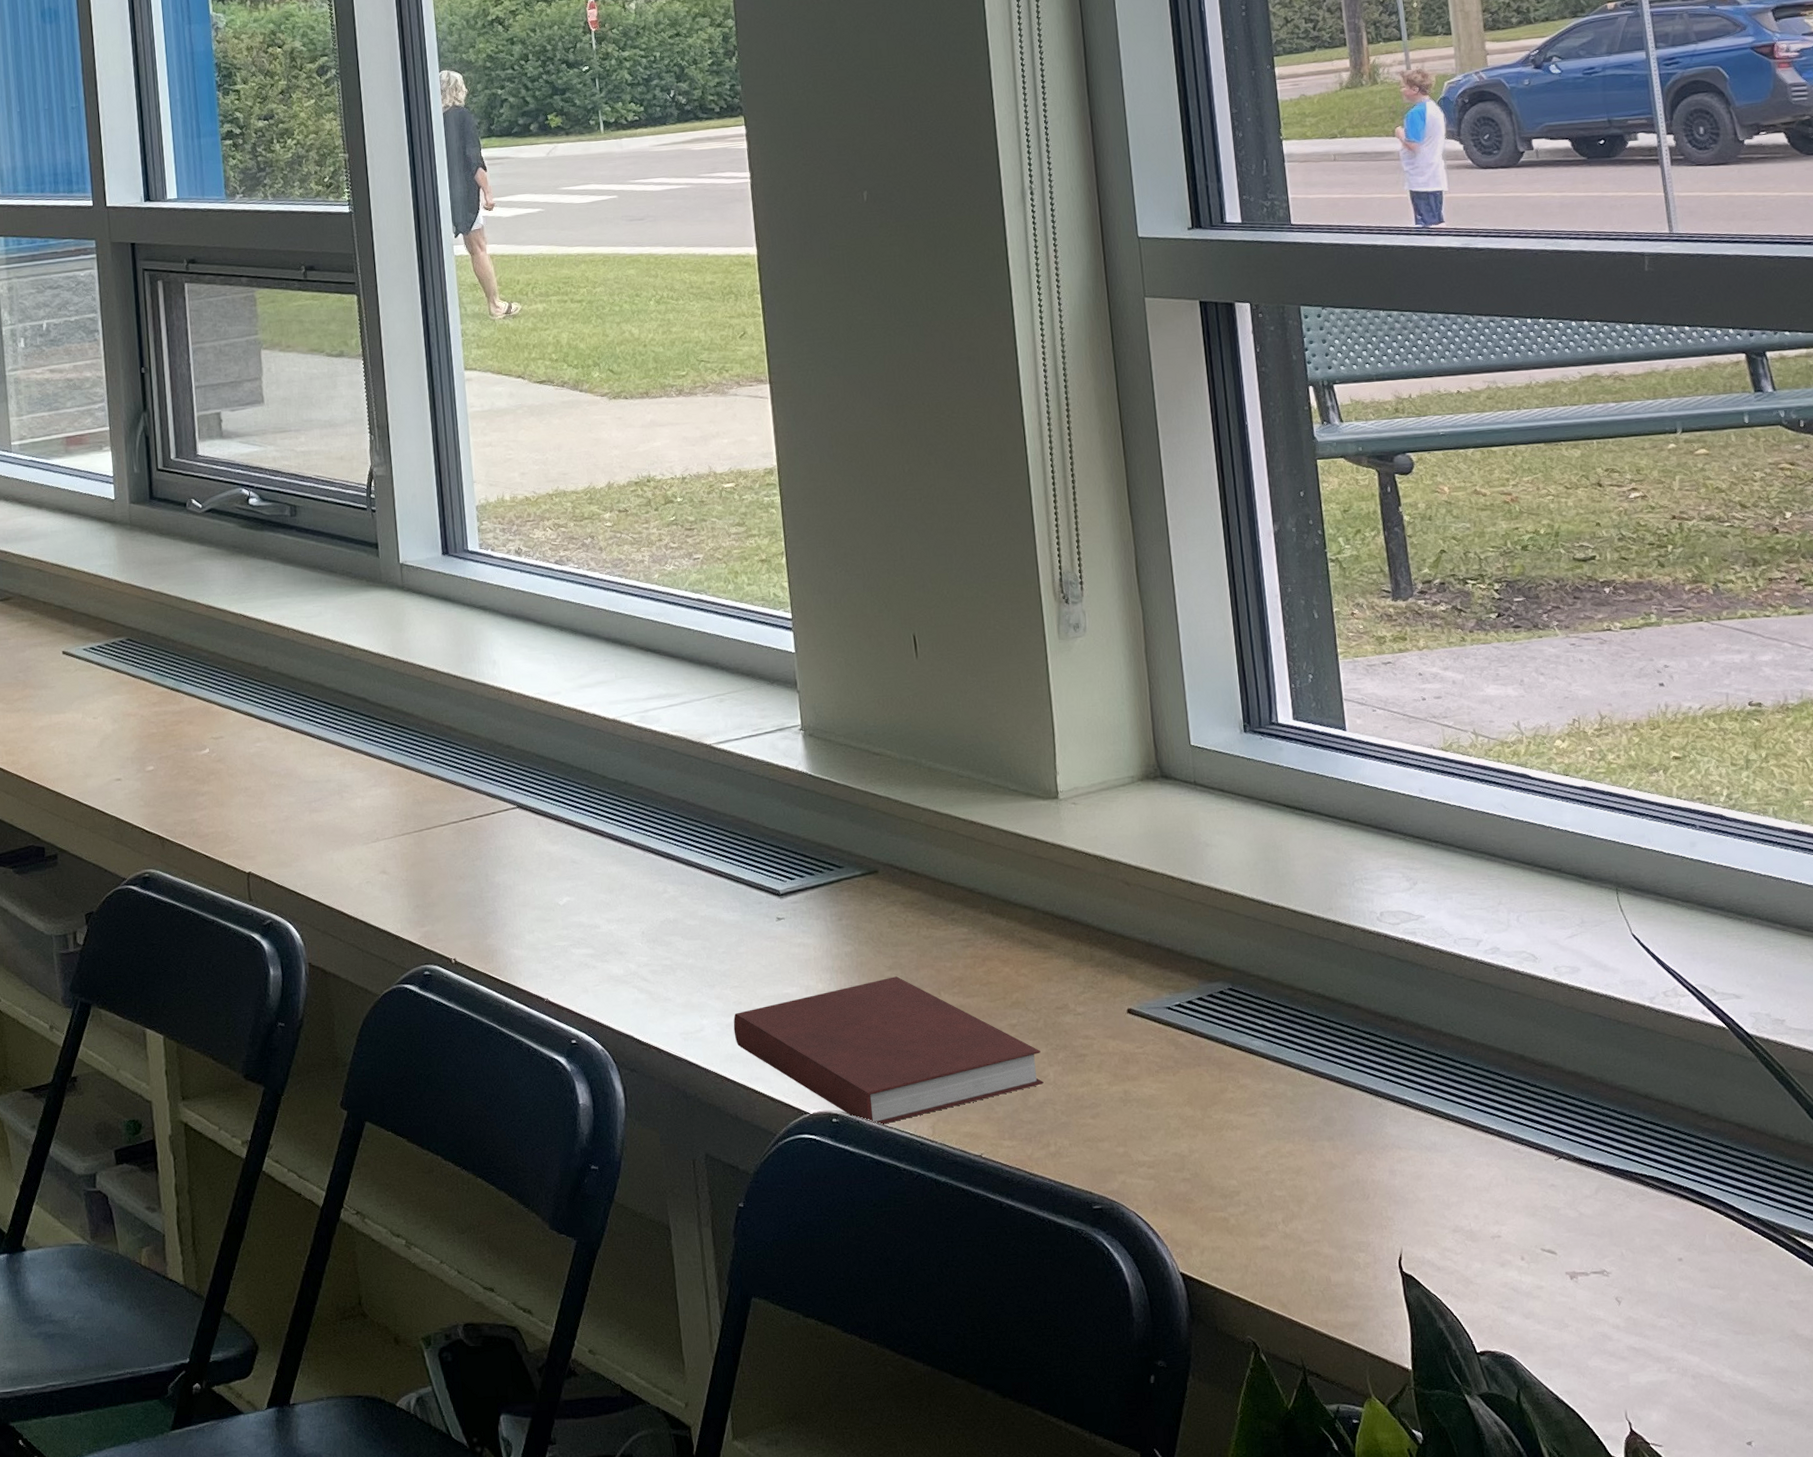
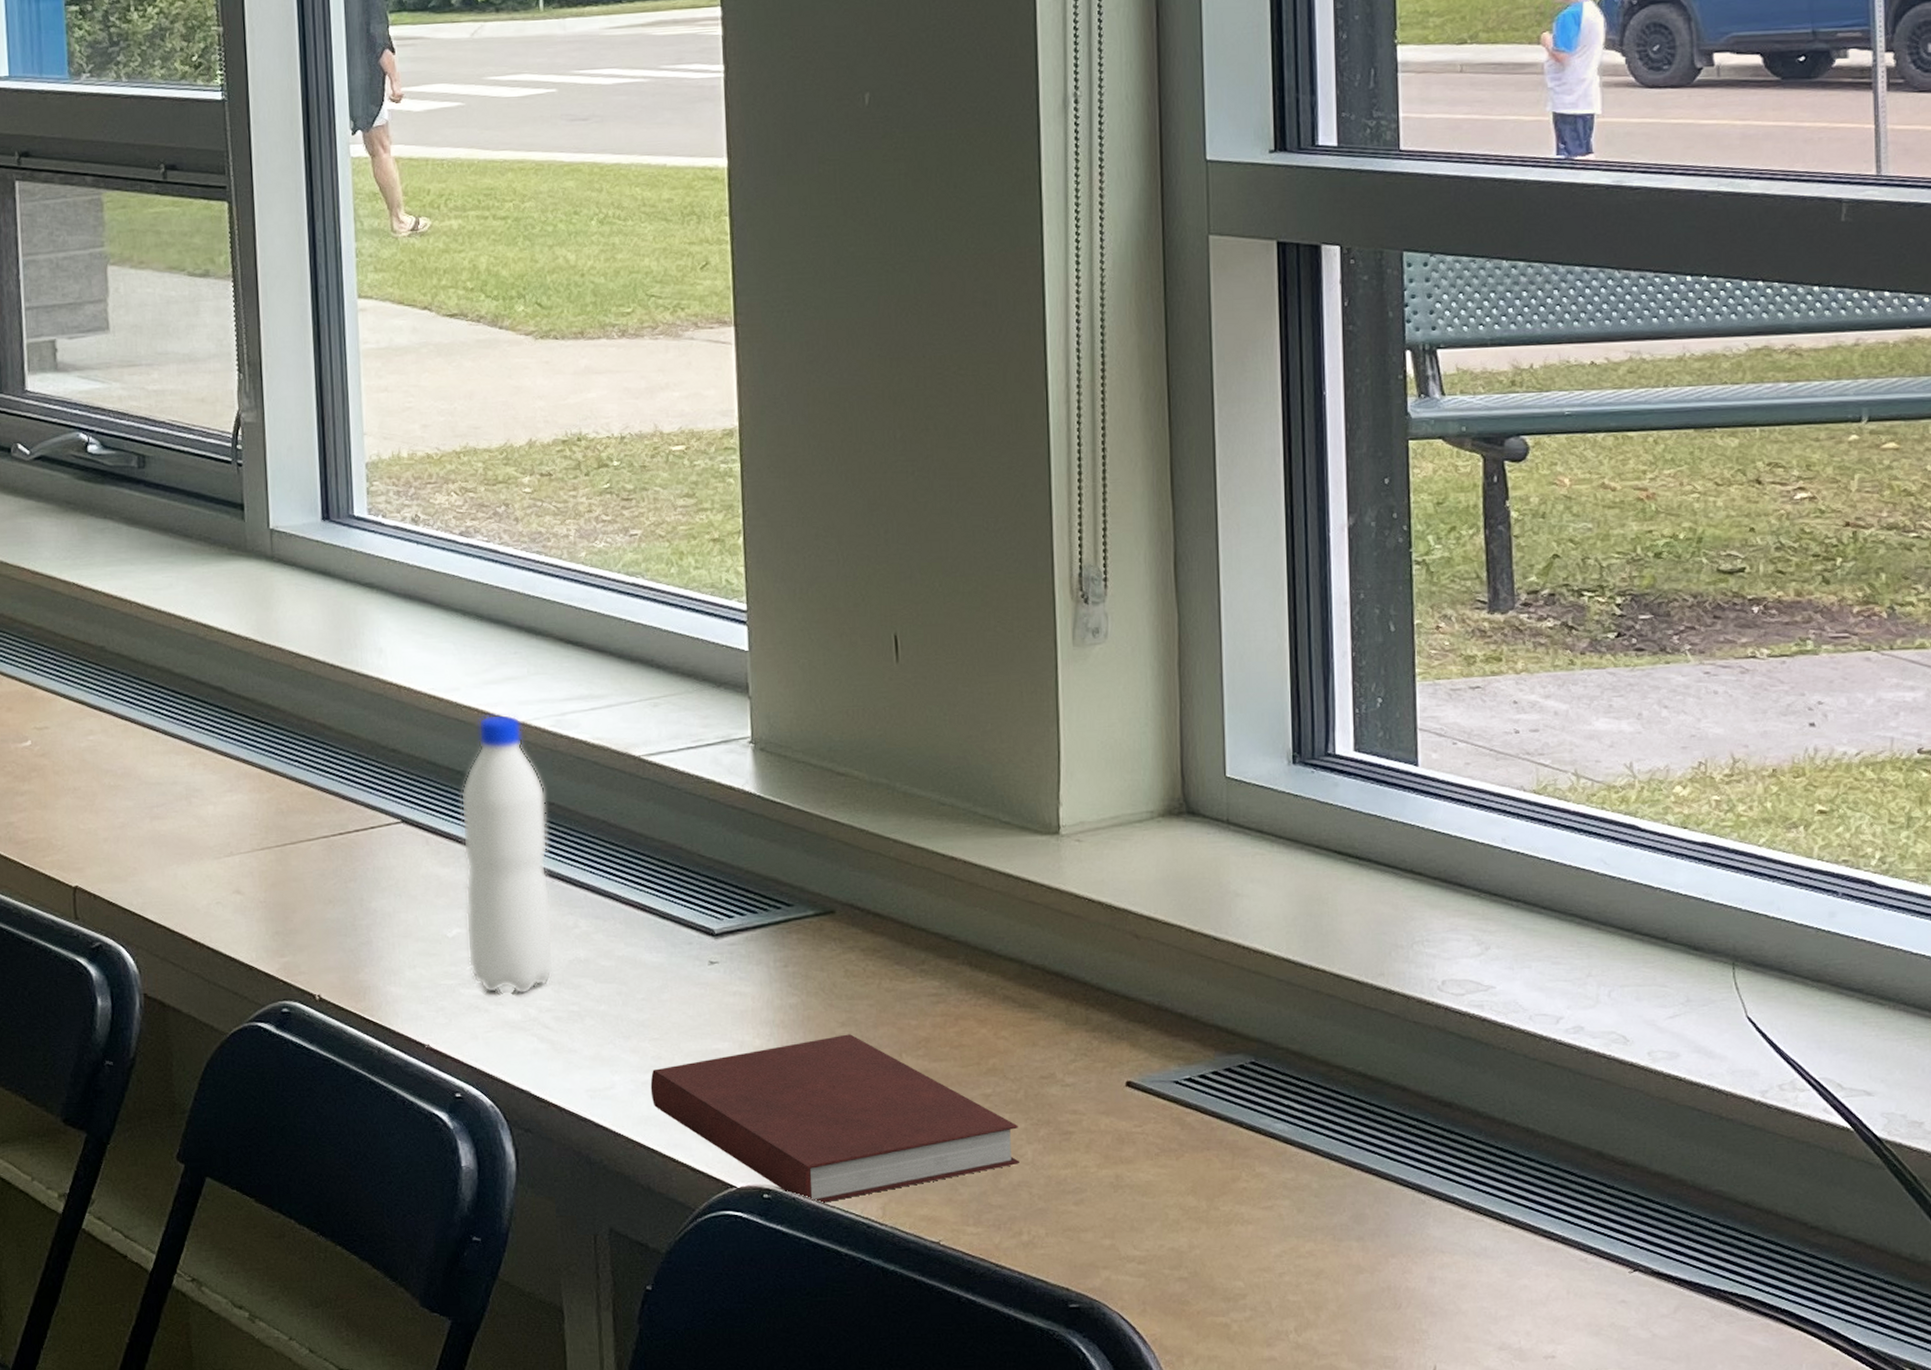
water bottle: none [564,712,649,952] -> present [460,714,554,995]

